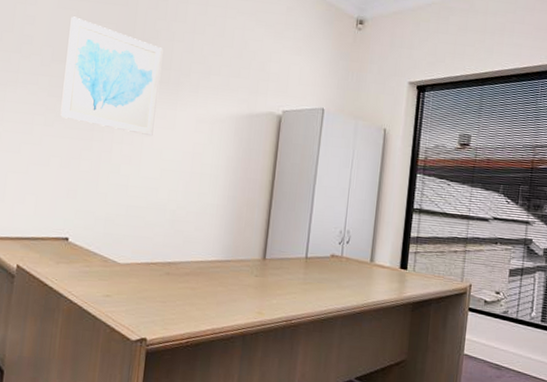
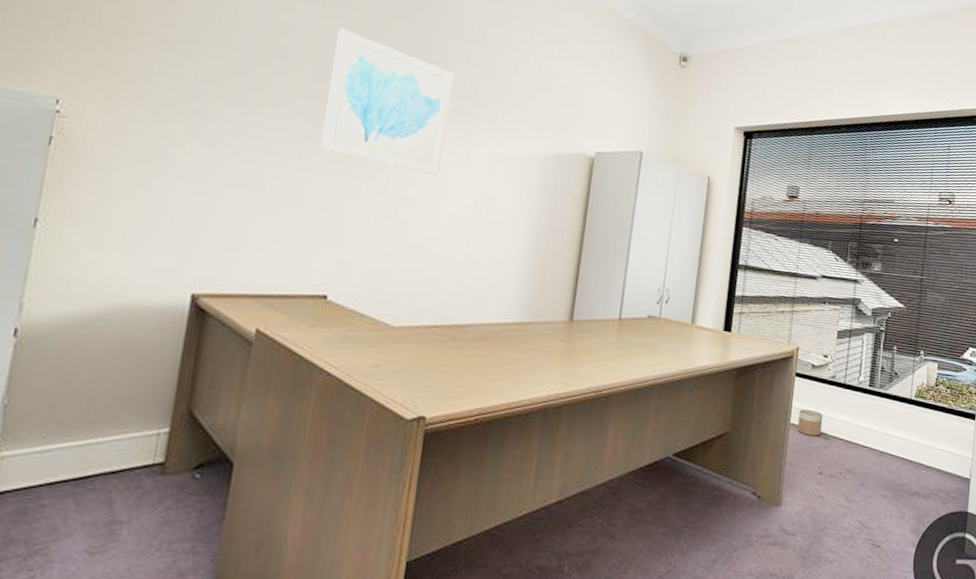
planter: none [471,341,496,367] -> present [797,409,823,436]

